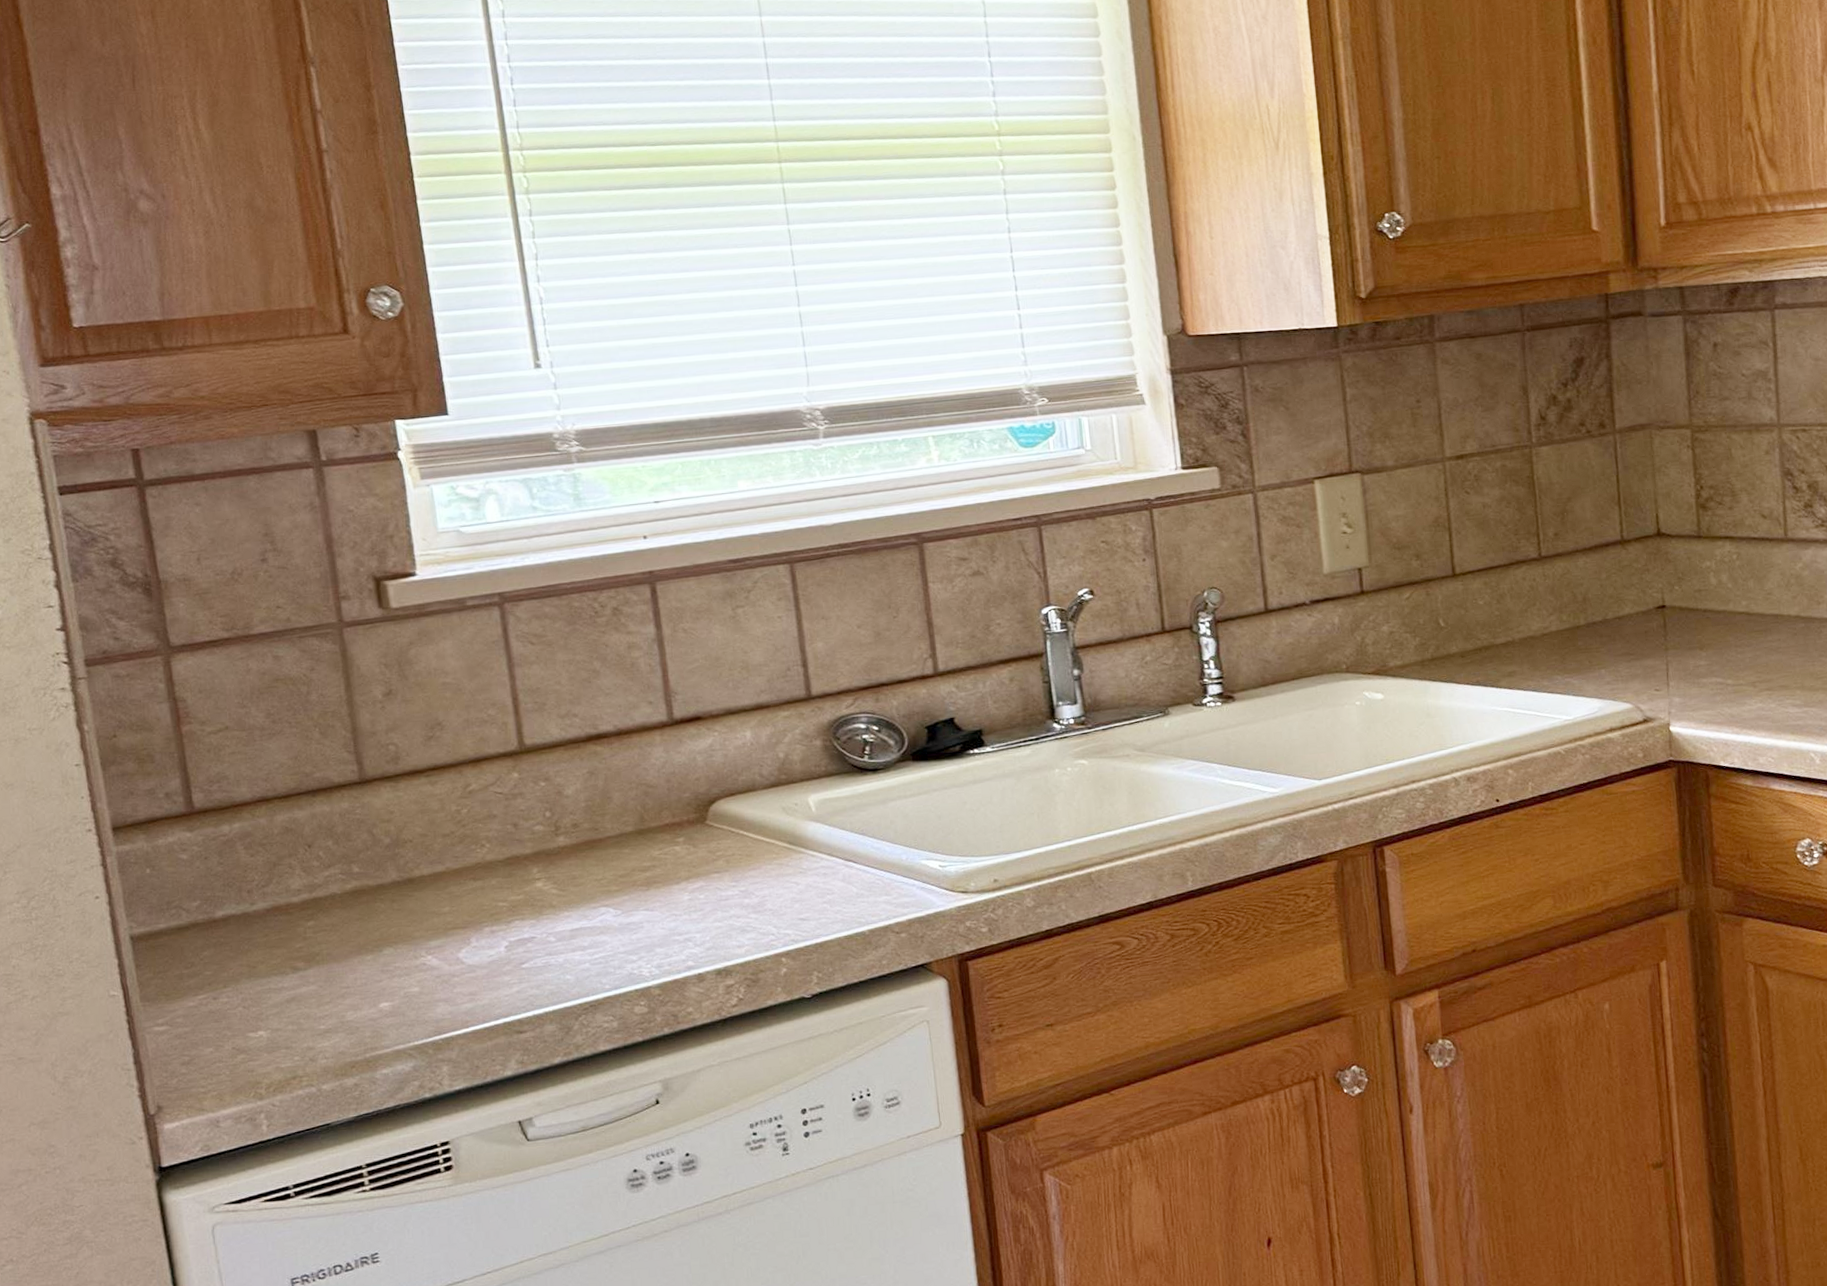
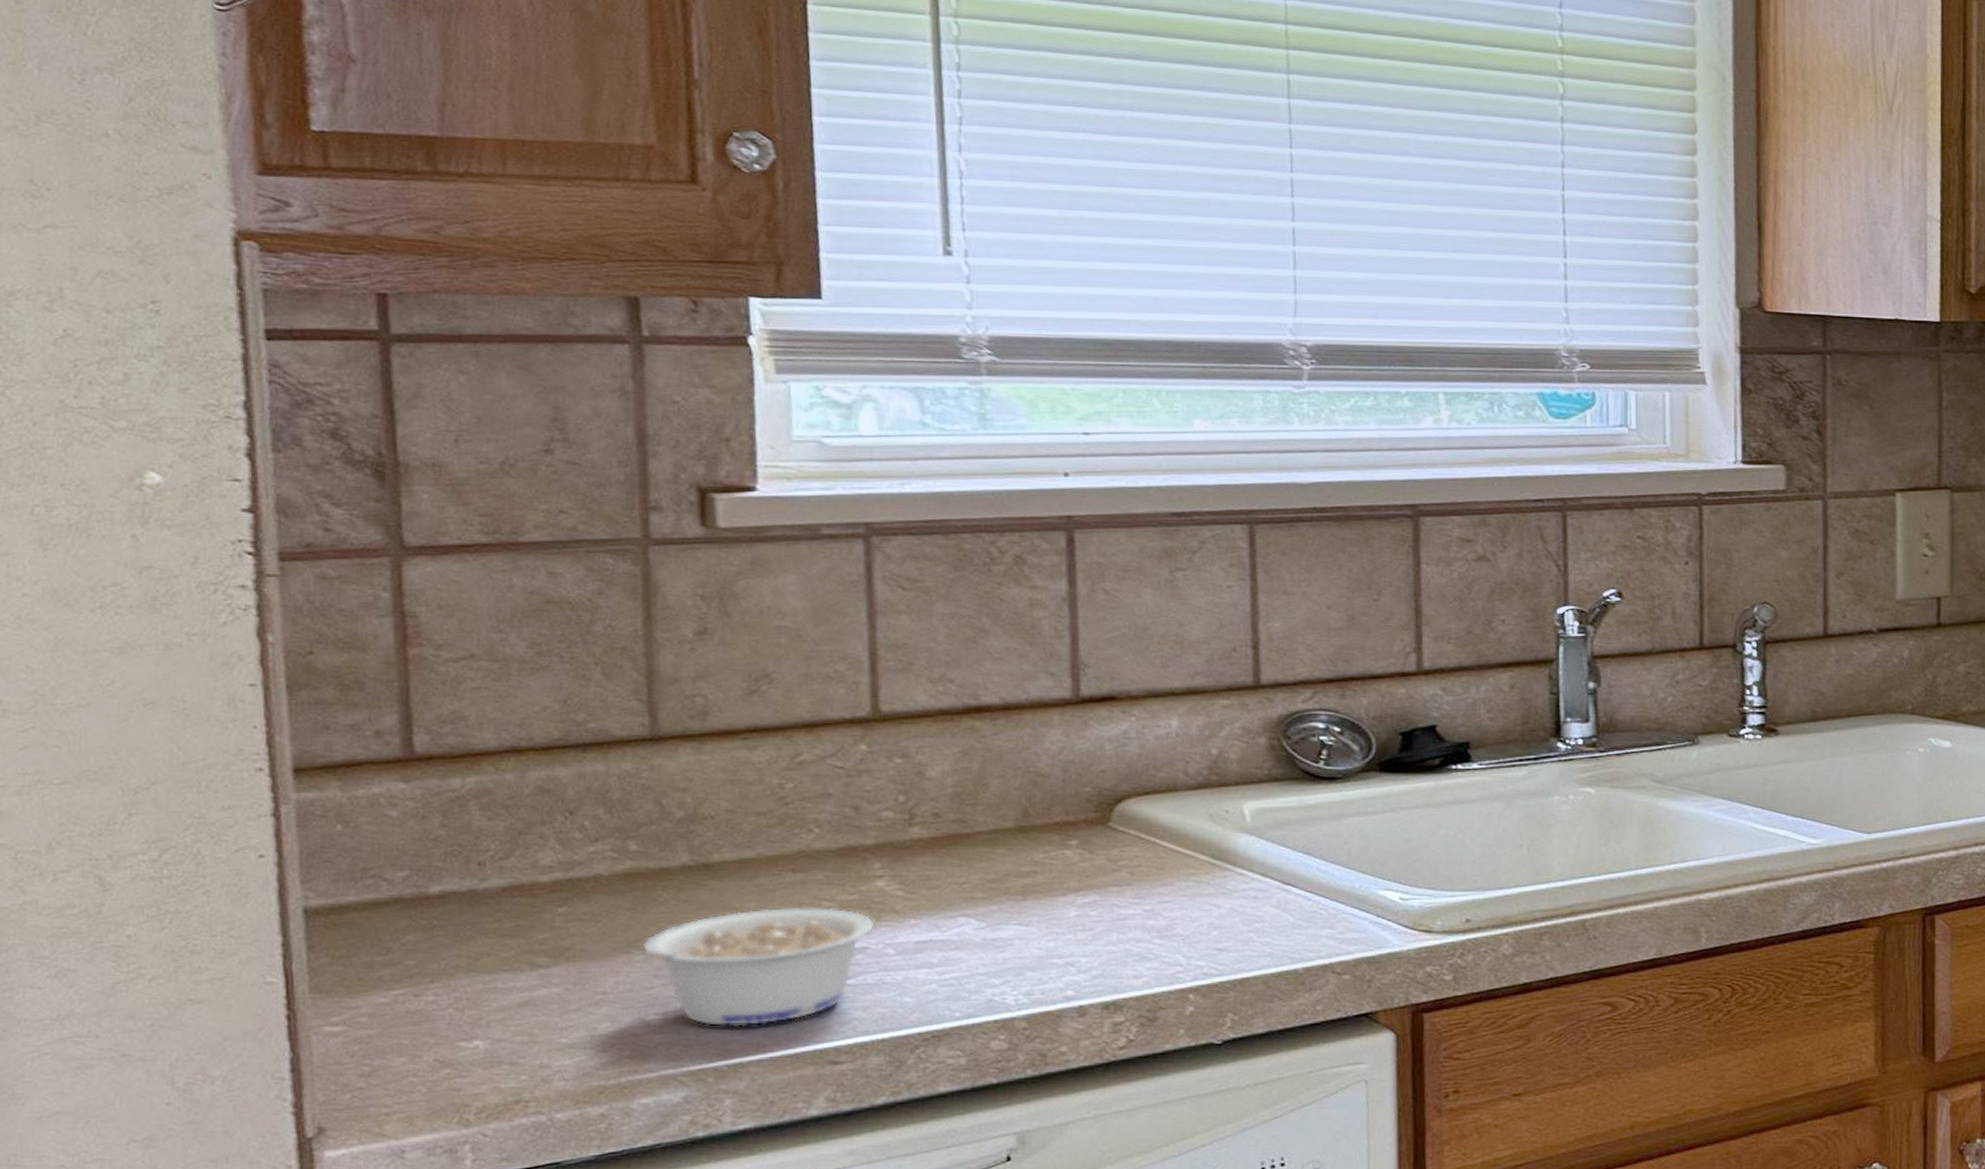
legume: none [357,906,539,1009] -> present [622,906,875,1027]

